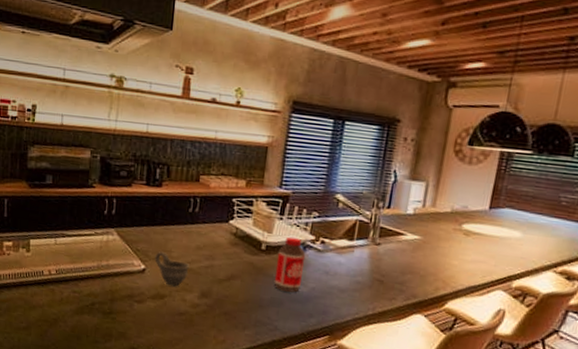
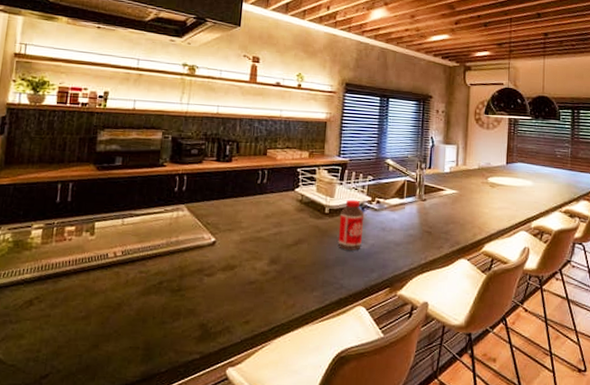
cup: present [154,252,189,287] -> none [225,223,259,256]

